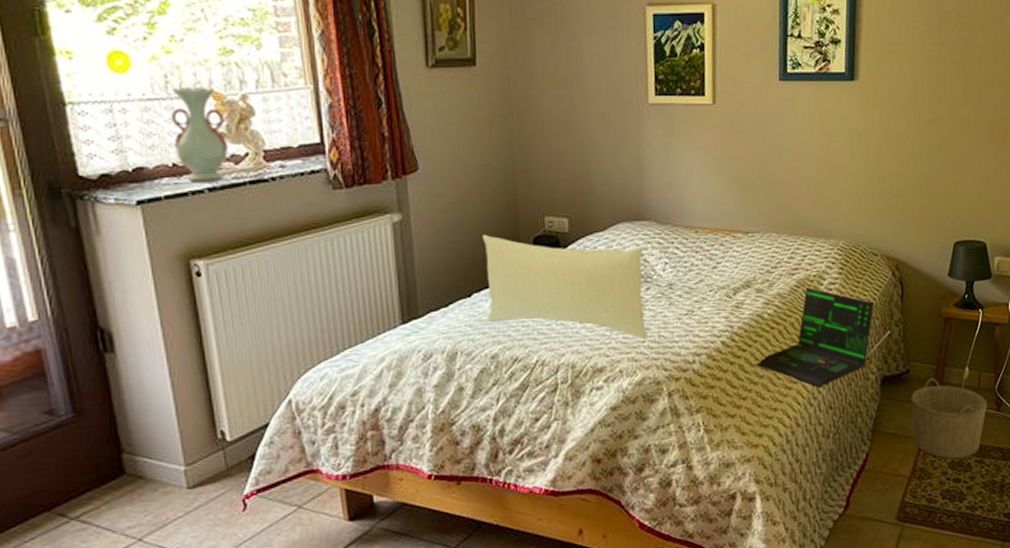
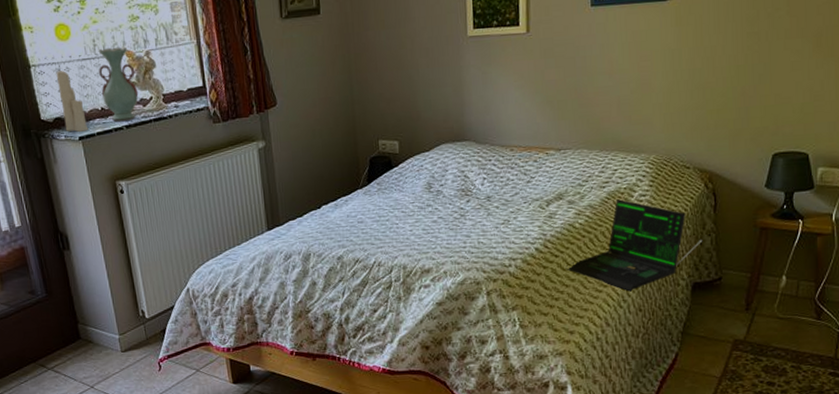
candle: none [105,102,152,195] -> present [56,63,89,133]
pillow: present [481,235,648,340] -> none [328,157,469,245]
basket: present [910,378,987,459] -> none [722,286,806,364]

